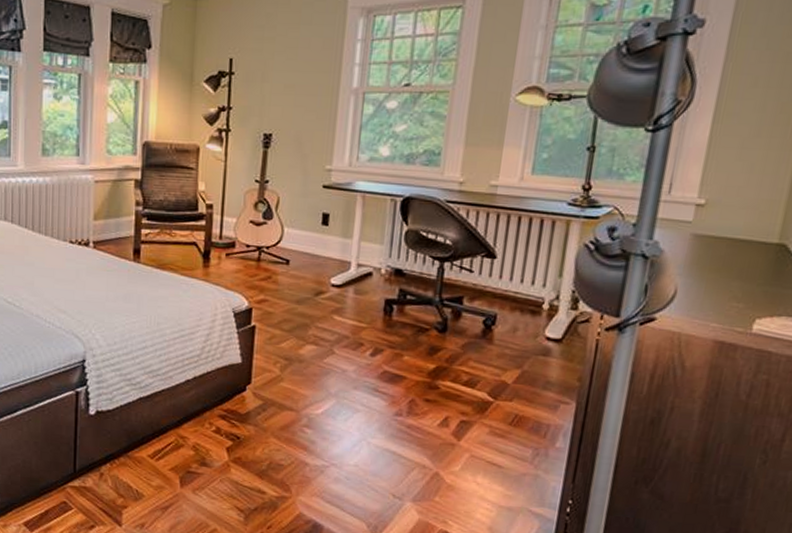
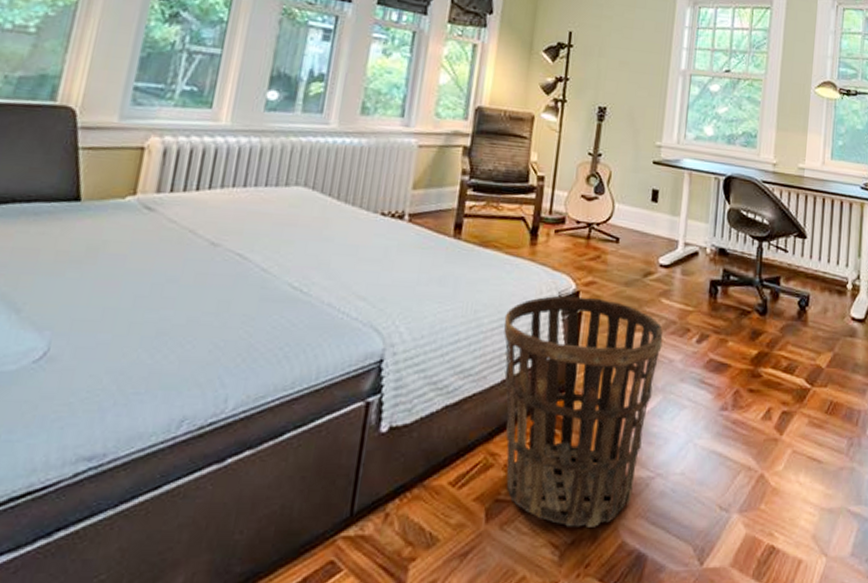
basket: none [184,311,336,500] -> present [504,295,663,527]

